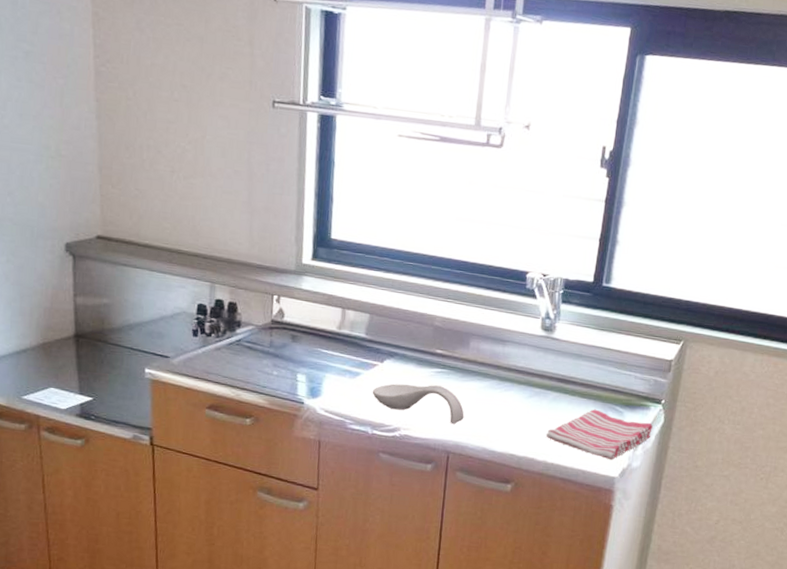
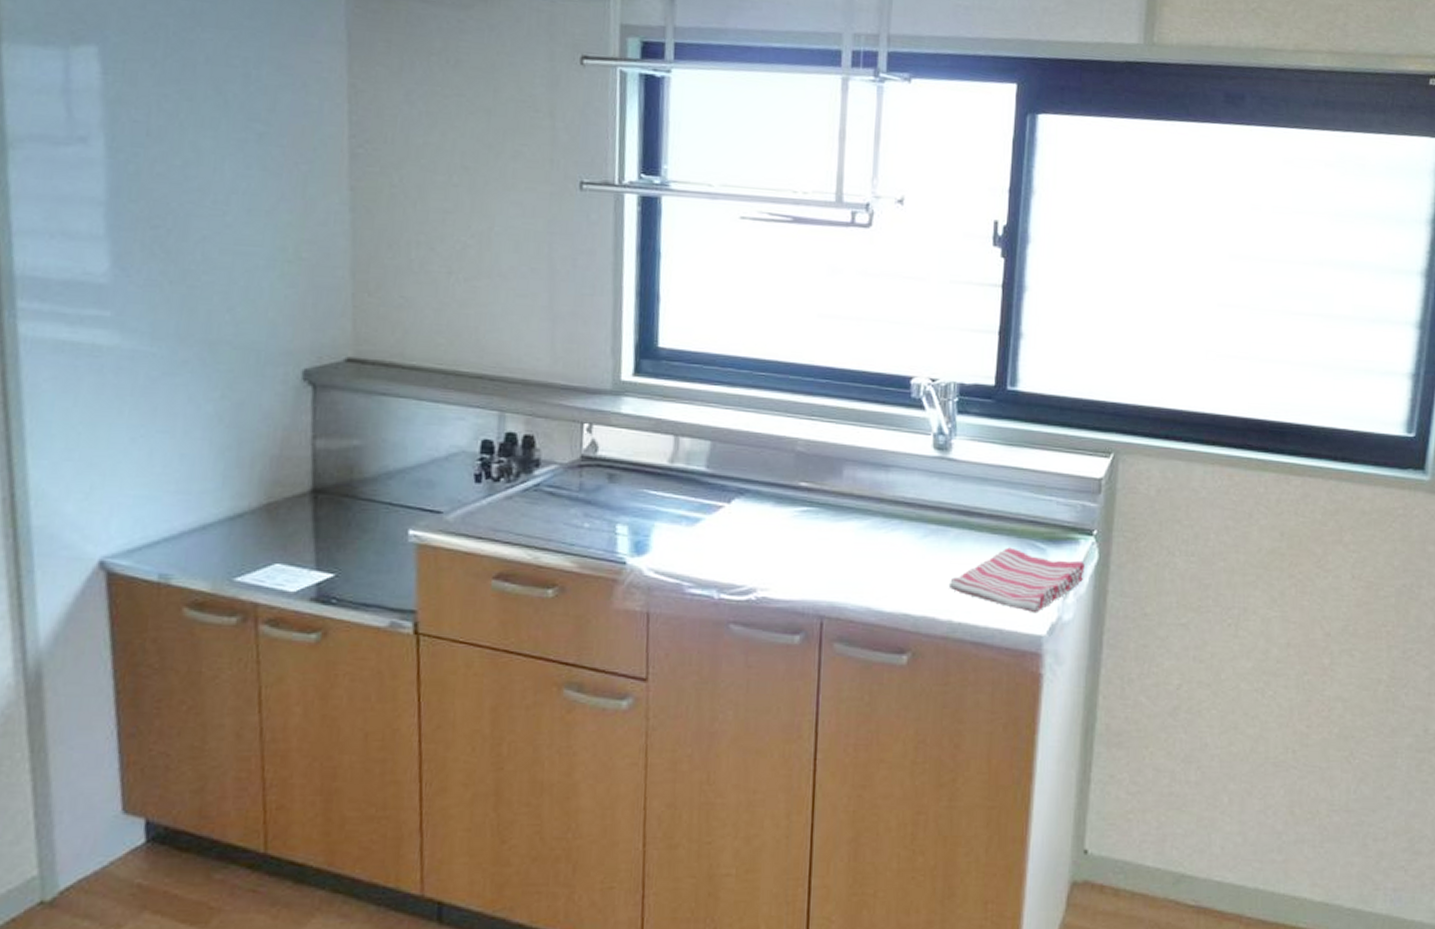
spoon rest: present [372,383,464,424] -> none [717,529,840,578]

